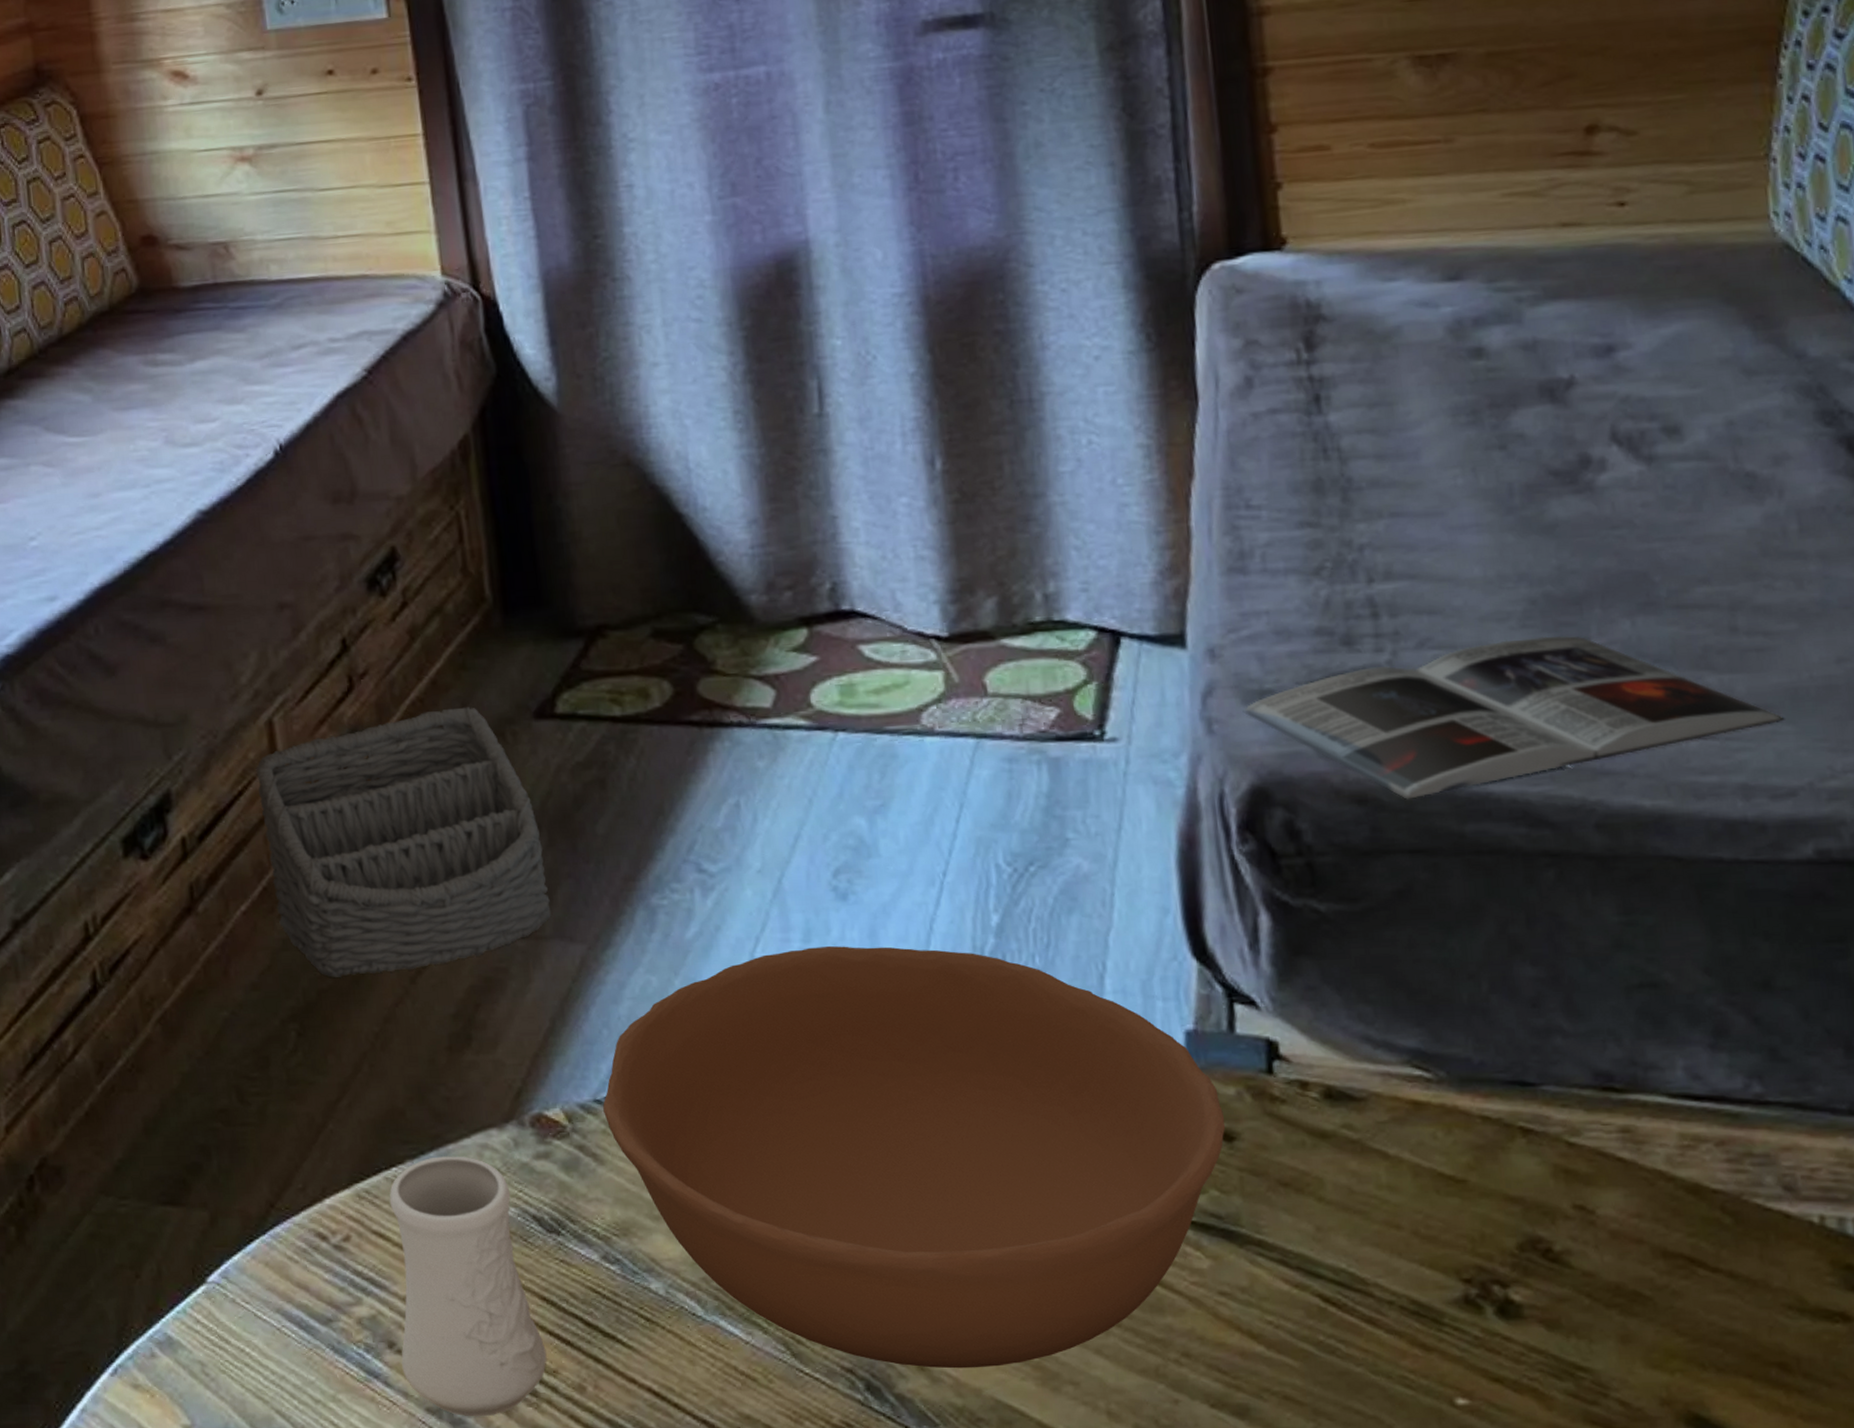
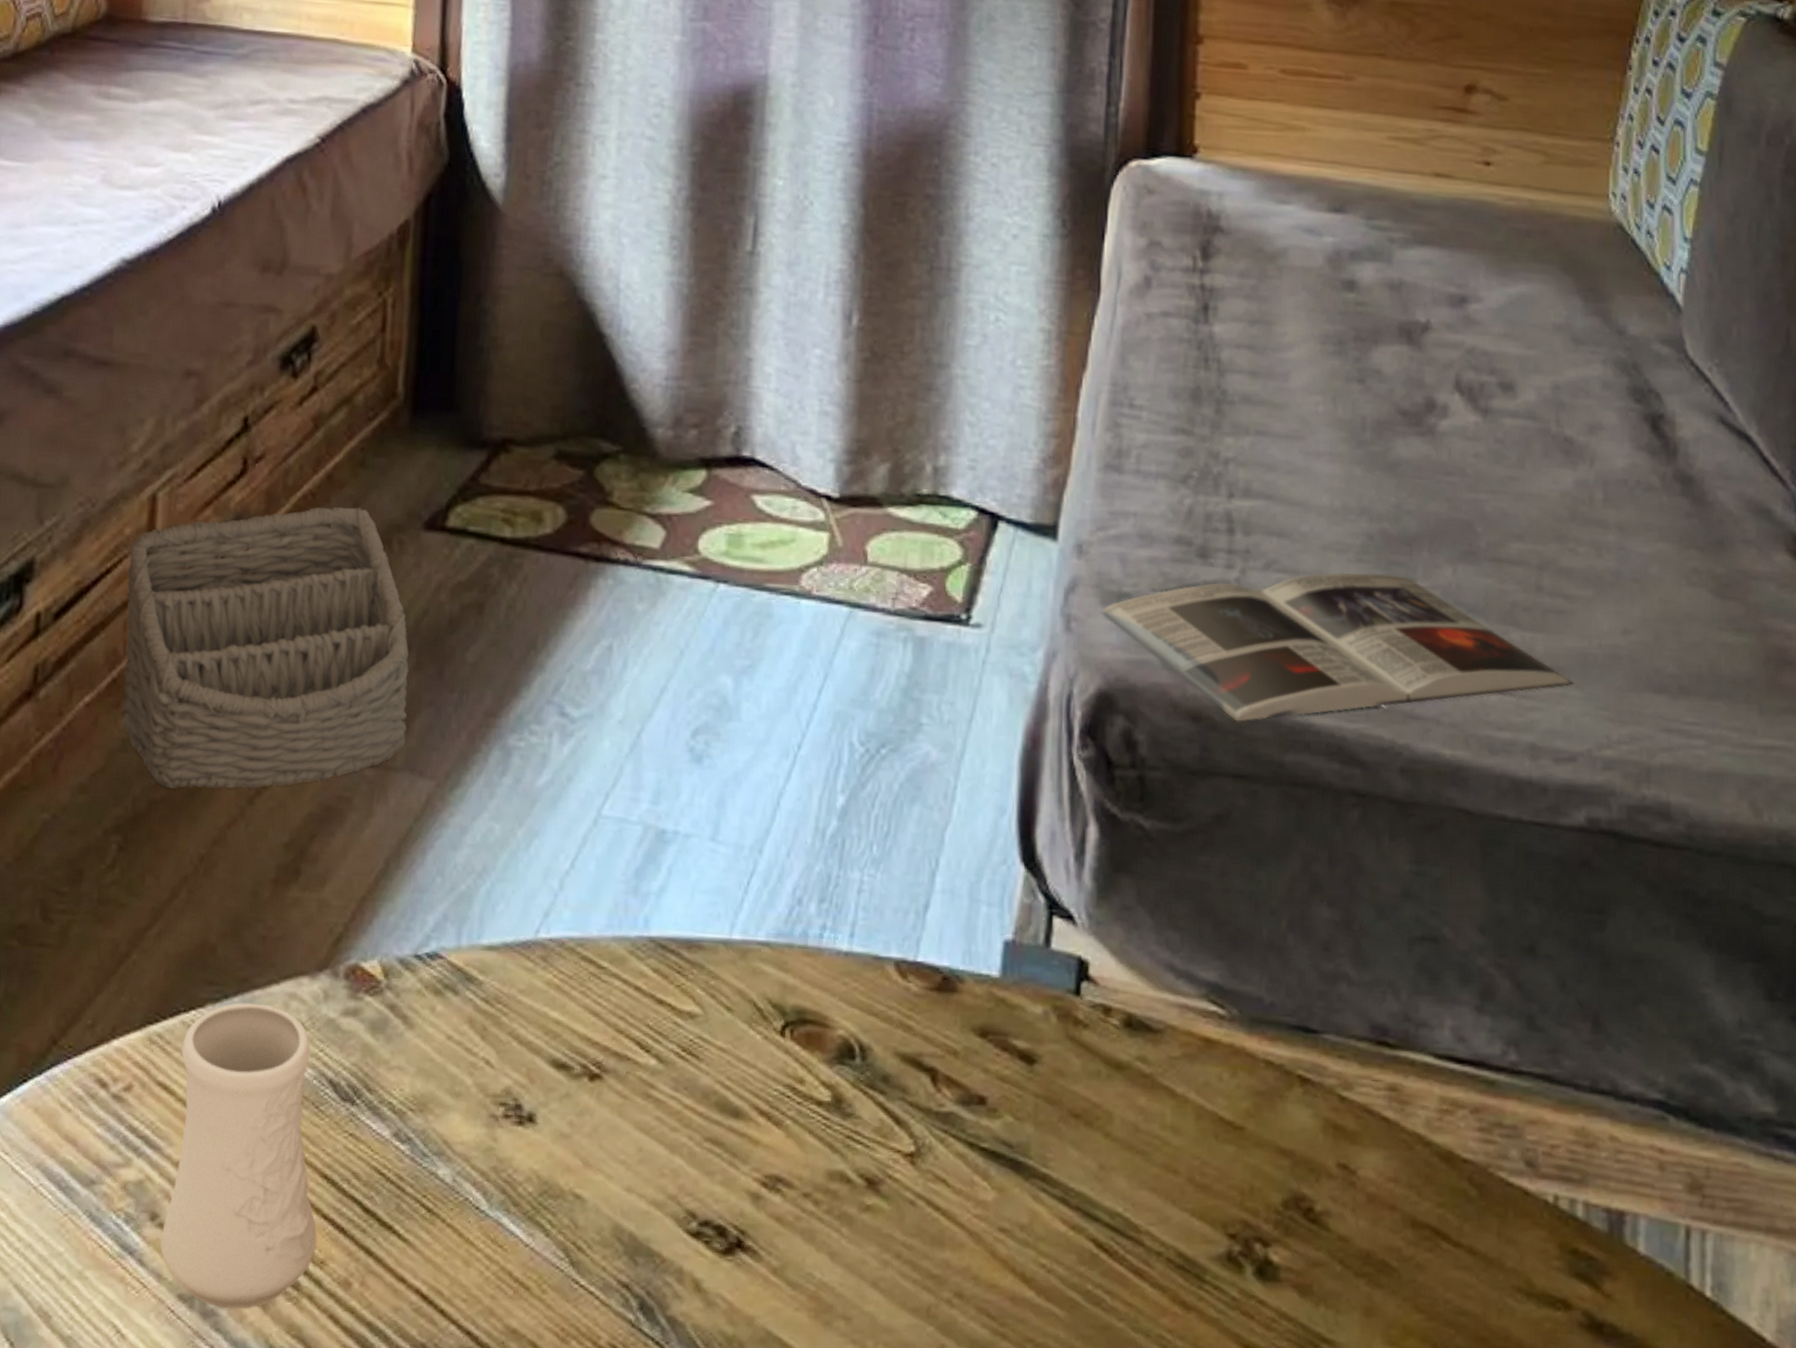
bowl: present [603,946,1226,1369] -> none [422,810,1029,1294]

